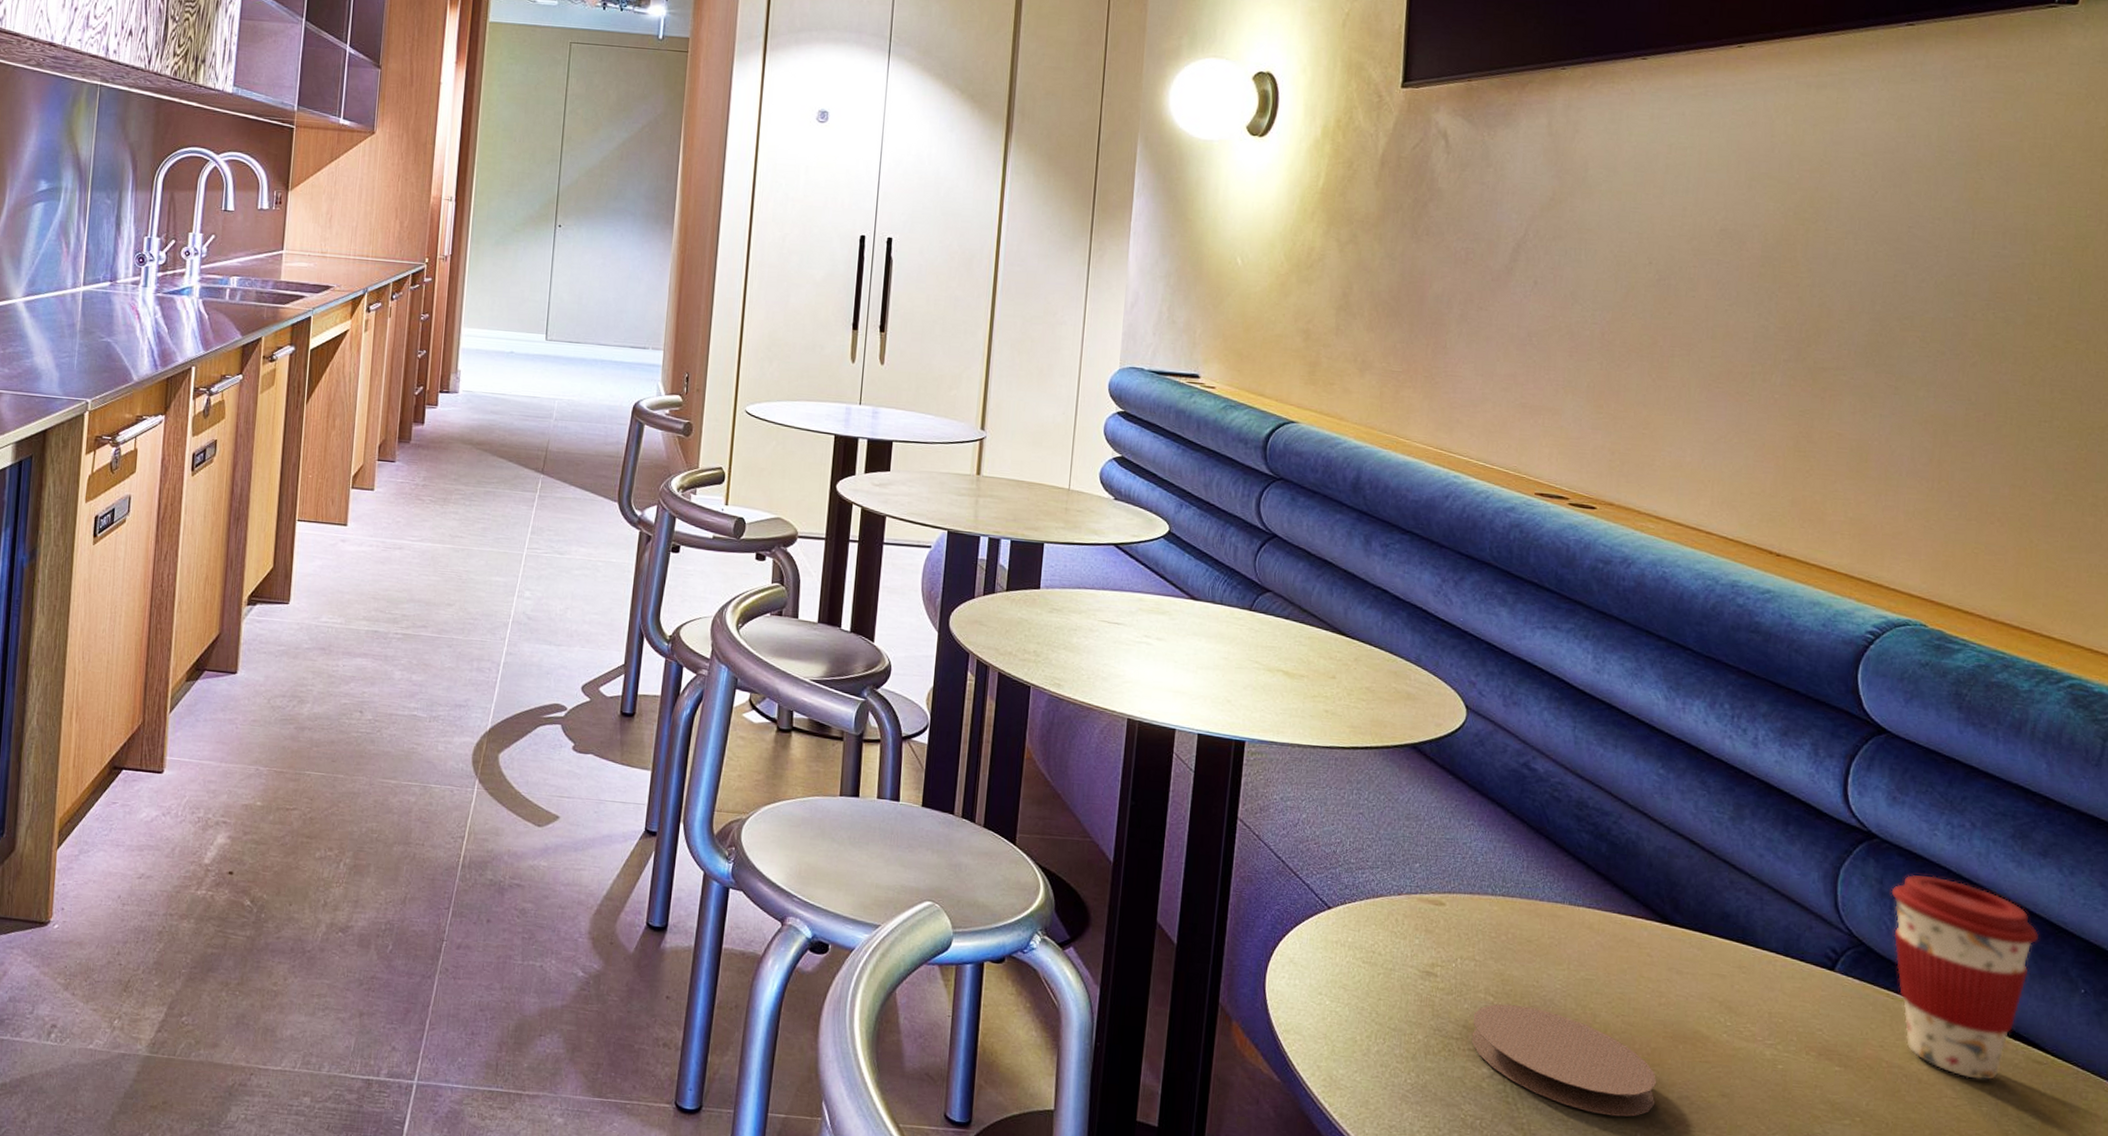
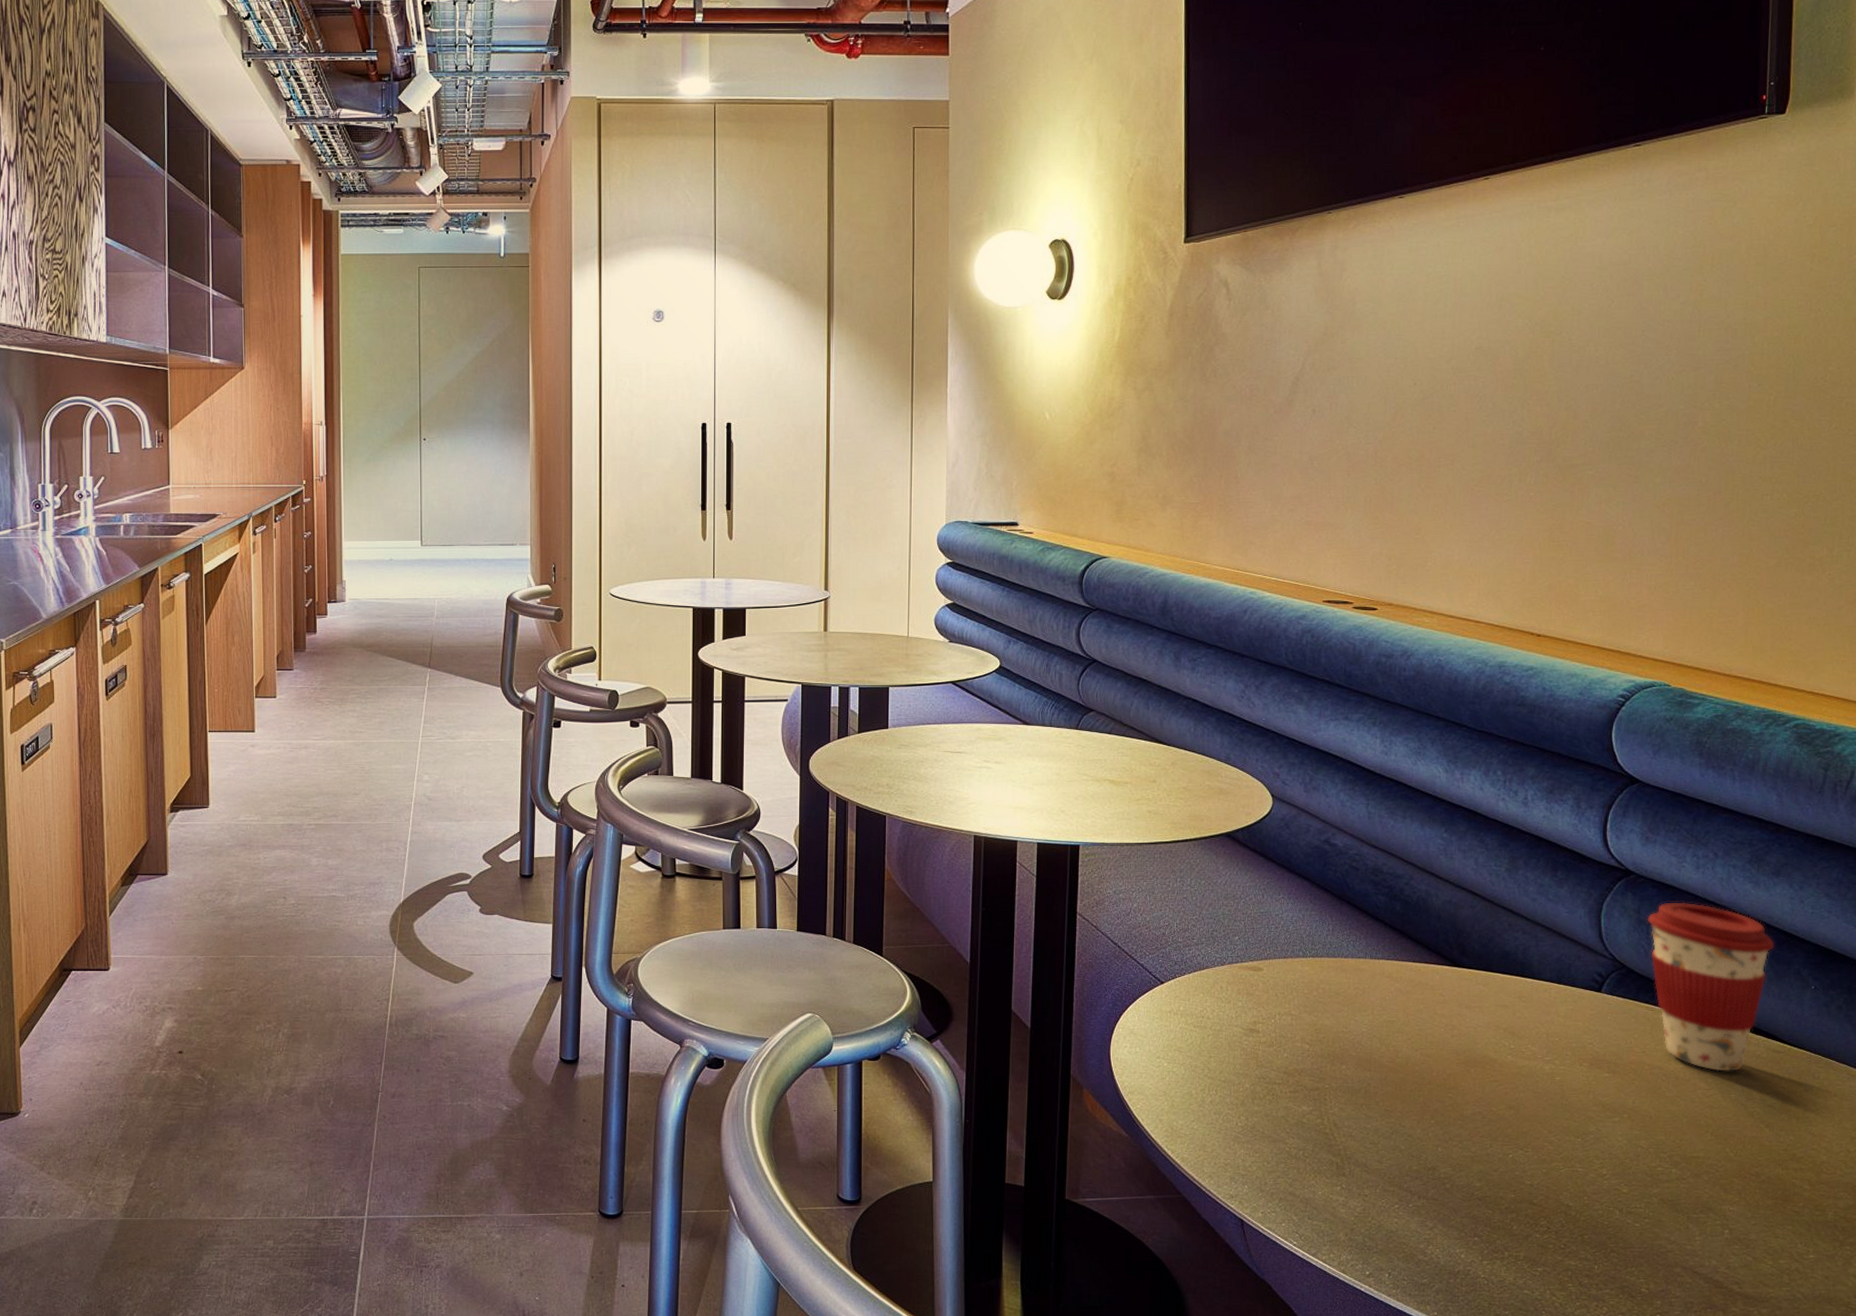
coaster: present [1471,1004,1657,1117] -> none [1291,1050,1453,1136]

